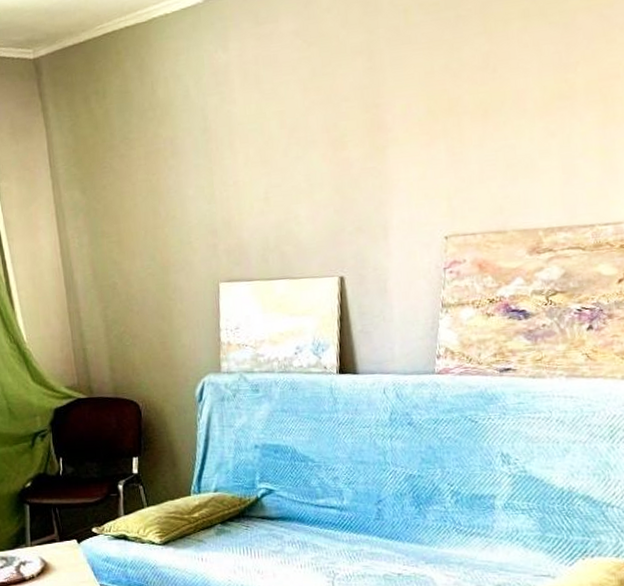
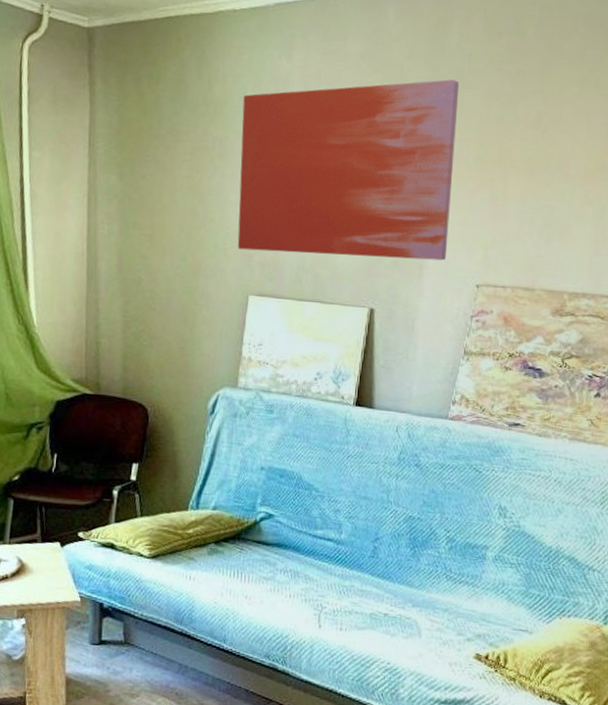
wall art: none [187,38,410,241] -> present [237,79,460,261]

